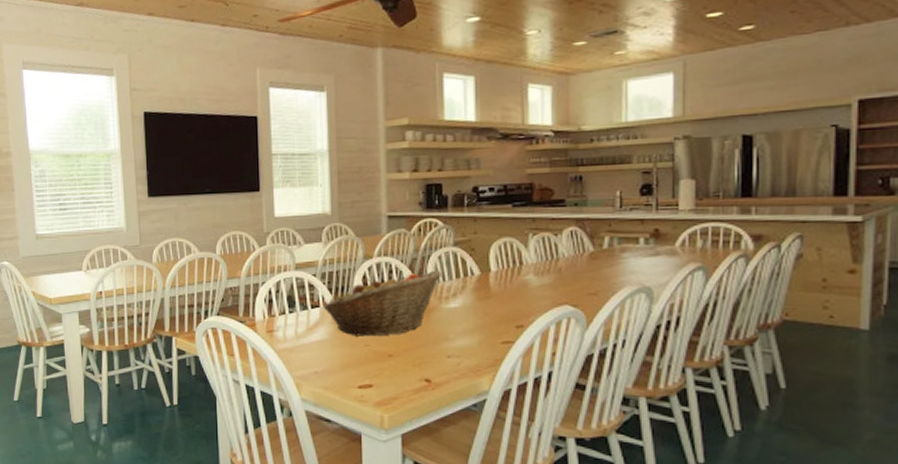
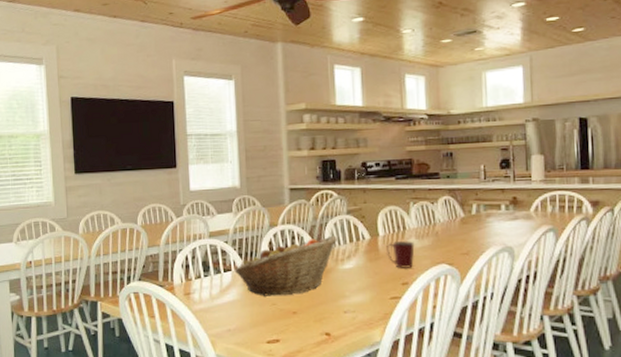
mug: none [499,277,533,309] -> present [387,240,415,268]

